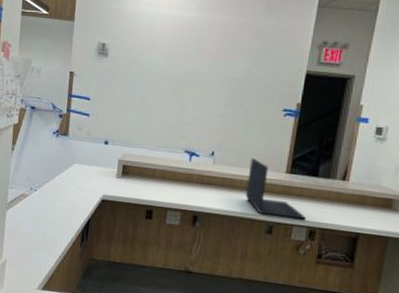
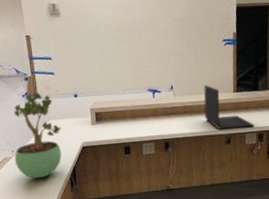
potted plant: none [30,131,84,224] -> present [13,93,62,179]

